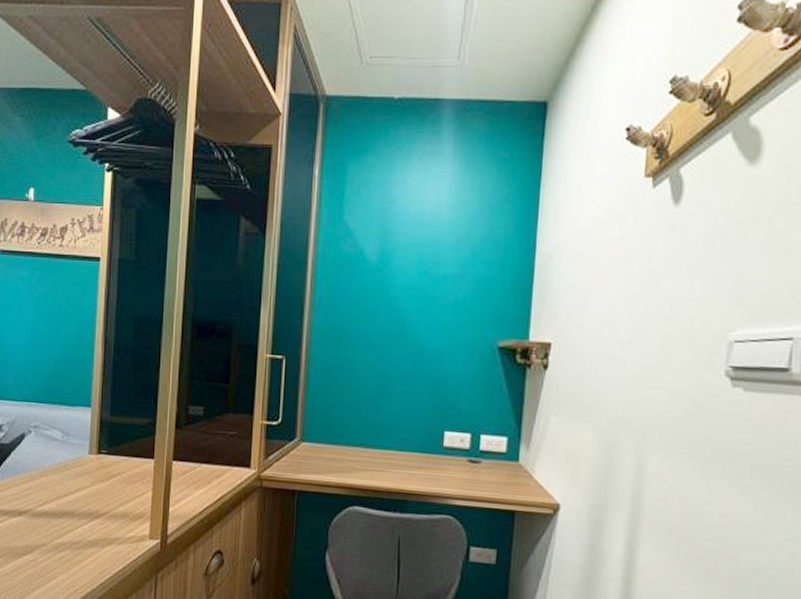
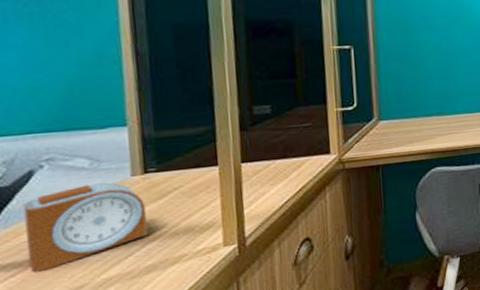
alarm clock: none [13,454,95,523] -> present [23,182,148,272]

